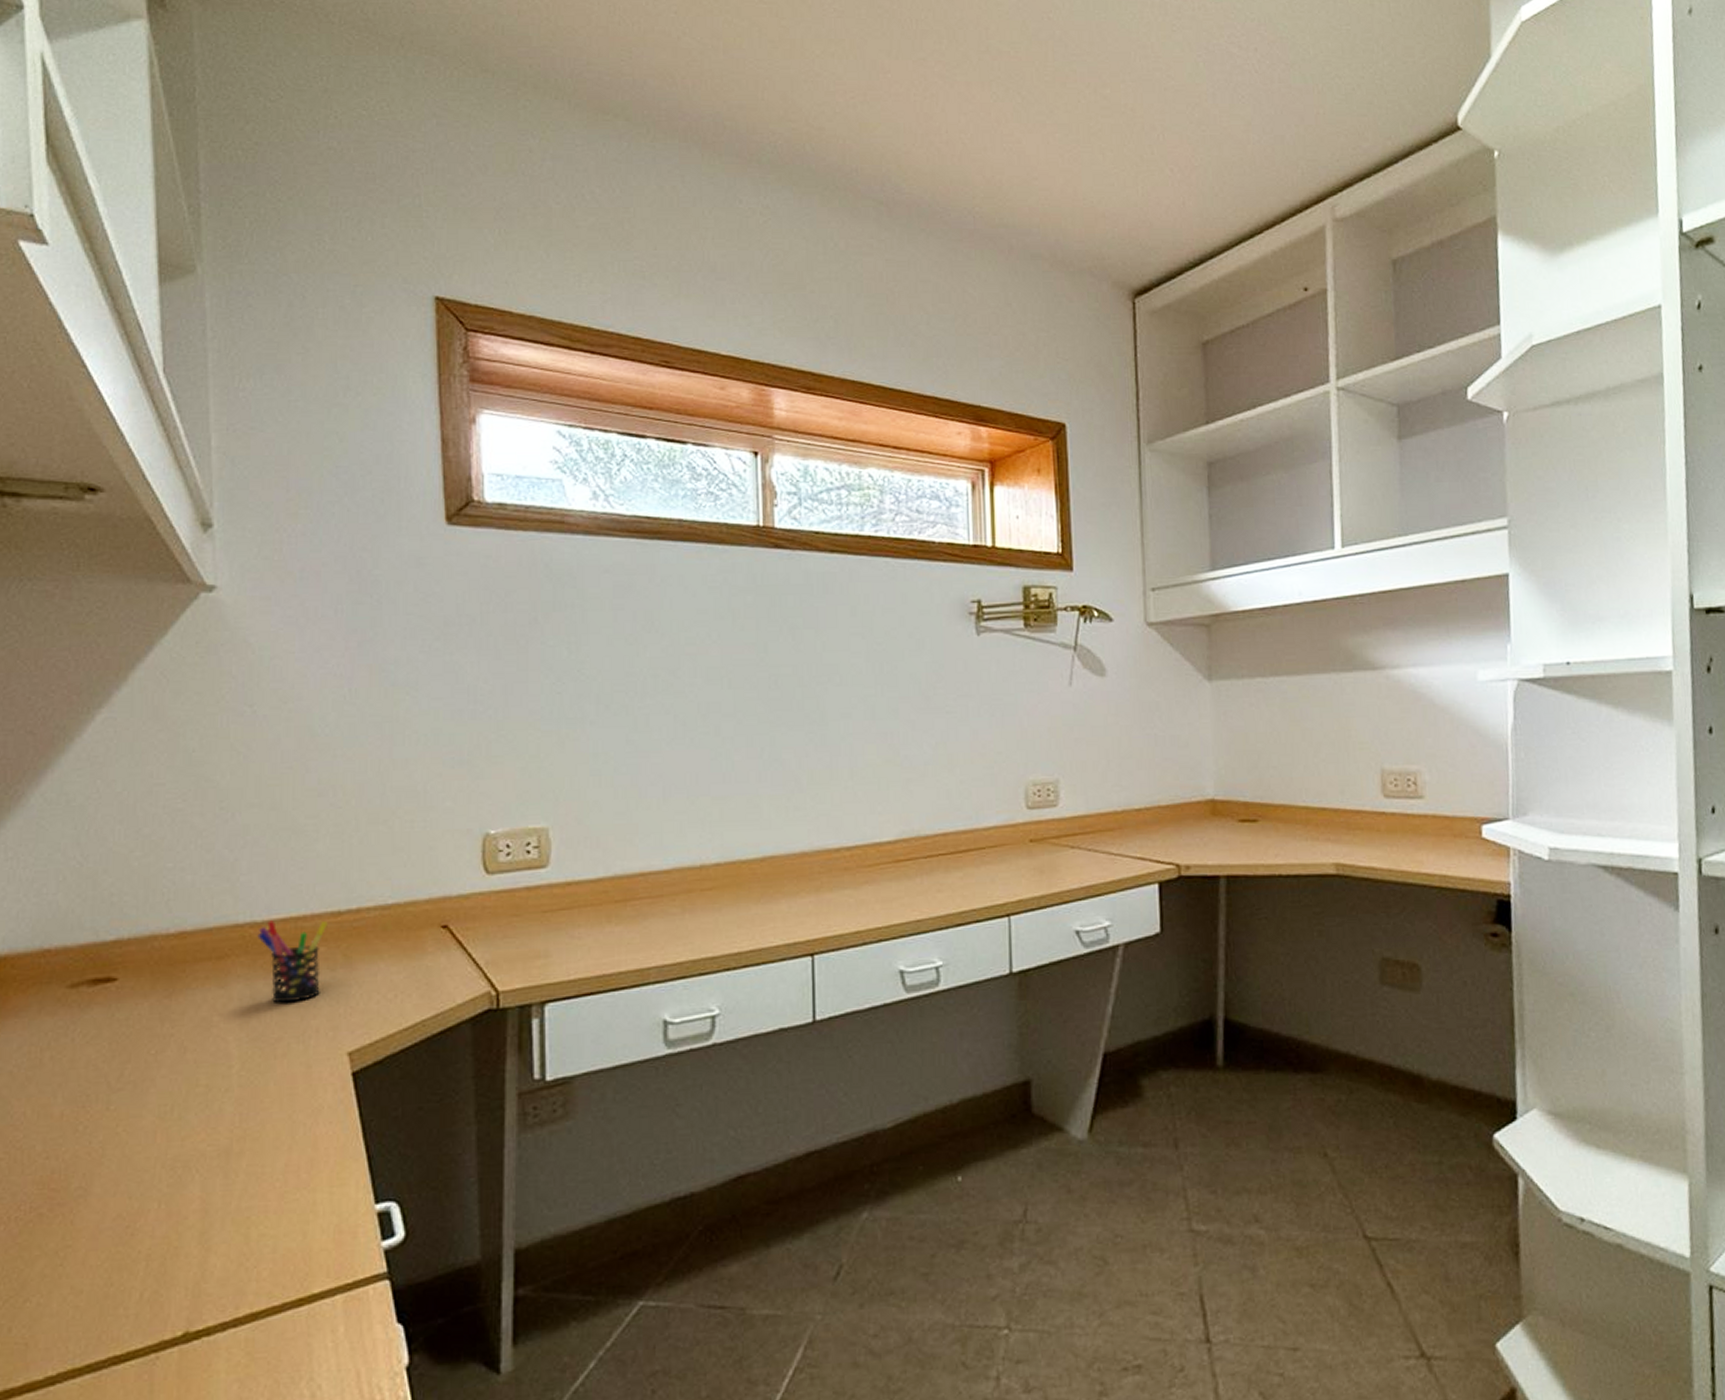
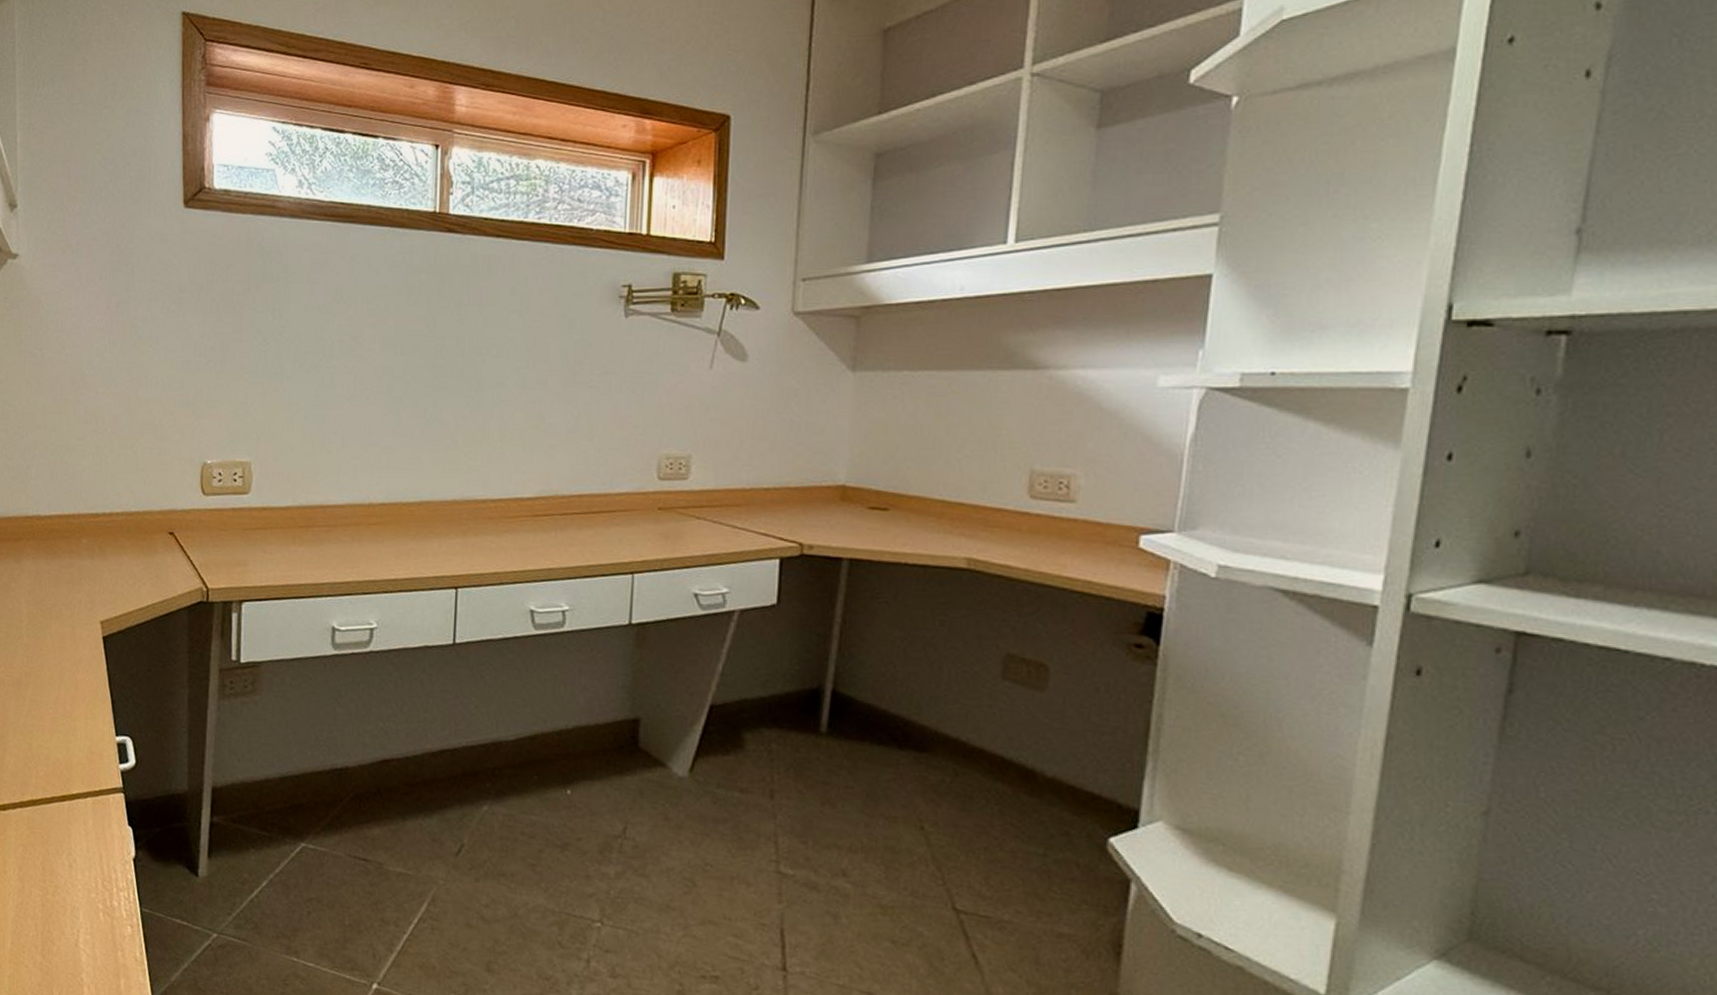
pen holder: present [257,920,328,1003] -> none [41,516,89,579]

